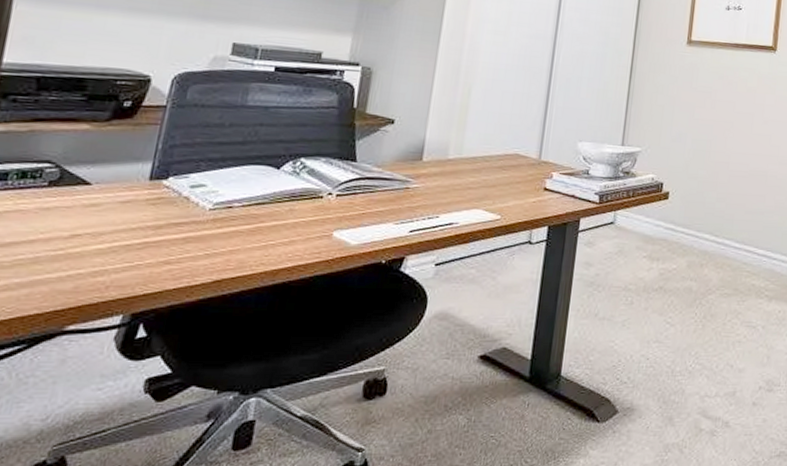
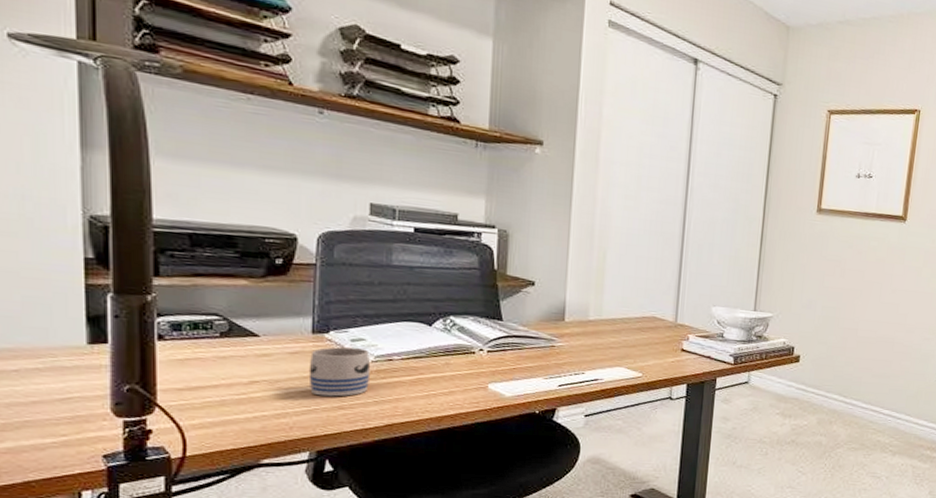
mug: none [136,194,208,250] -> present [308,347,371,397]

